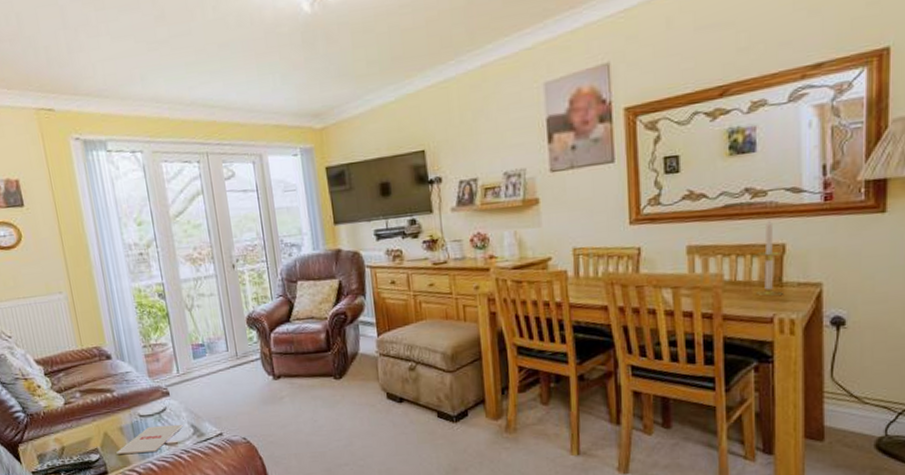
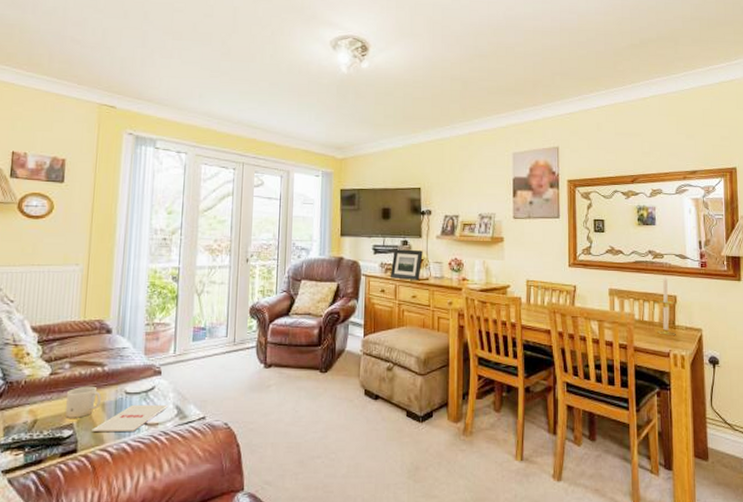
mug: none [84,411,119,444] -> present [65,386,102,418]
picture frame: none [399,229,437,267] -> present [390,249,423,281]

